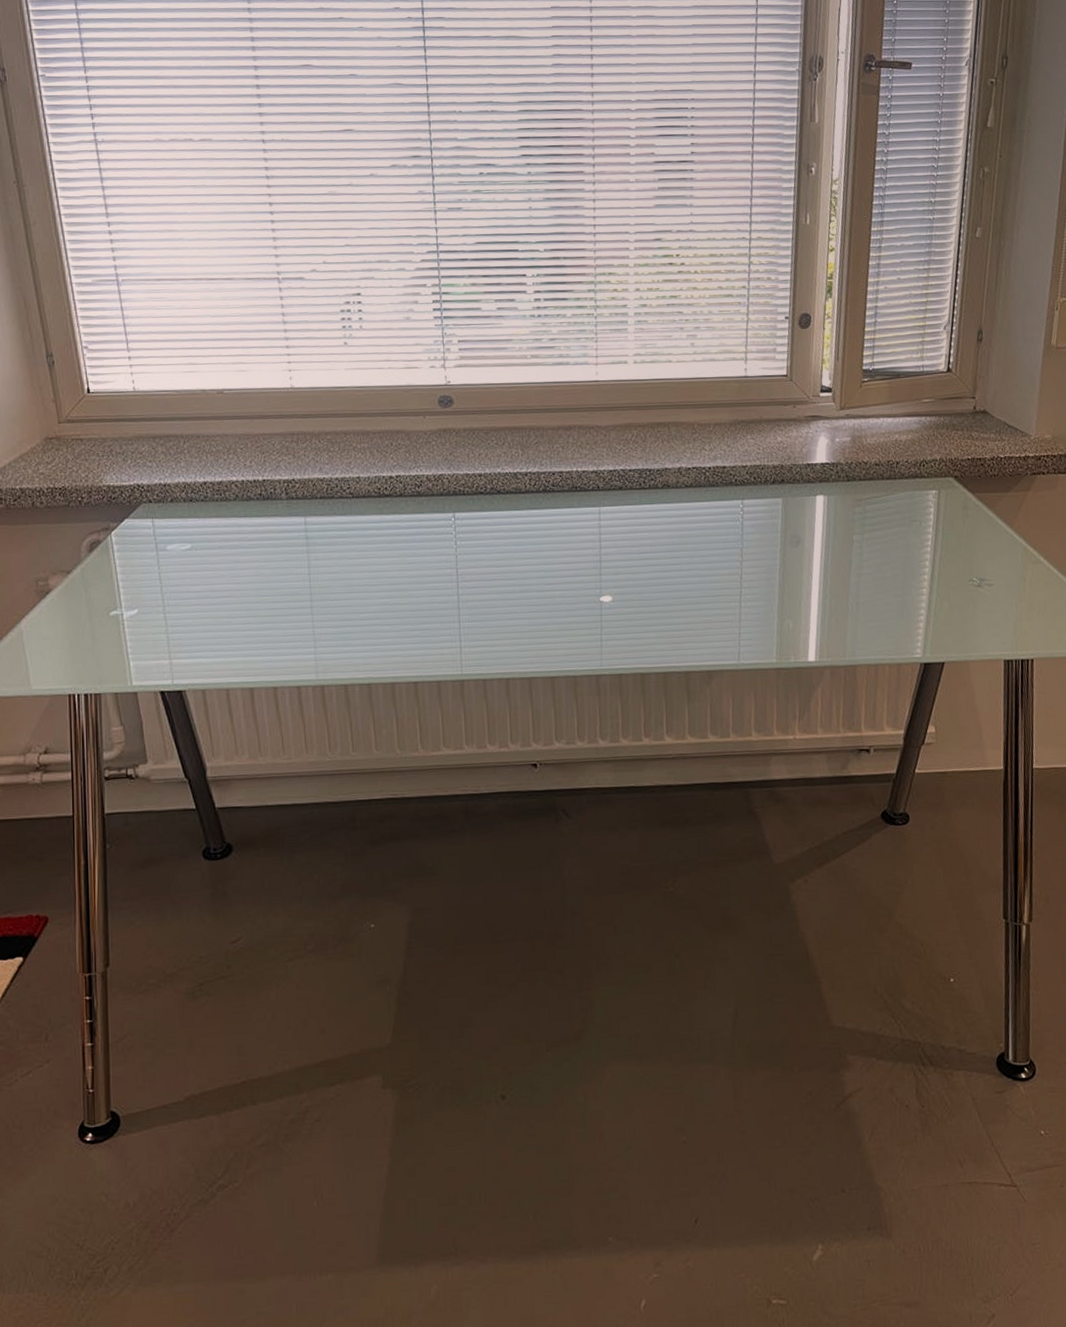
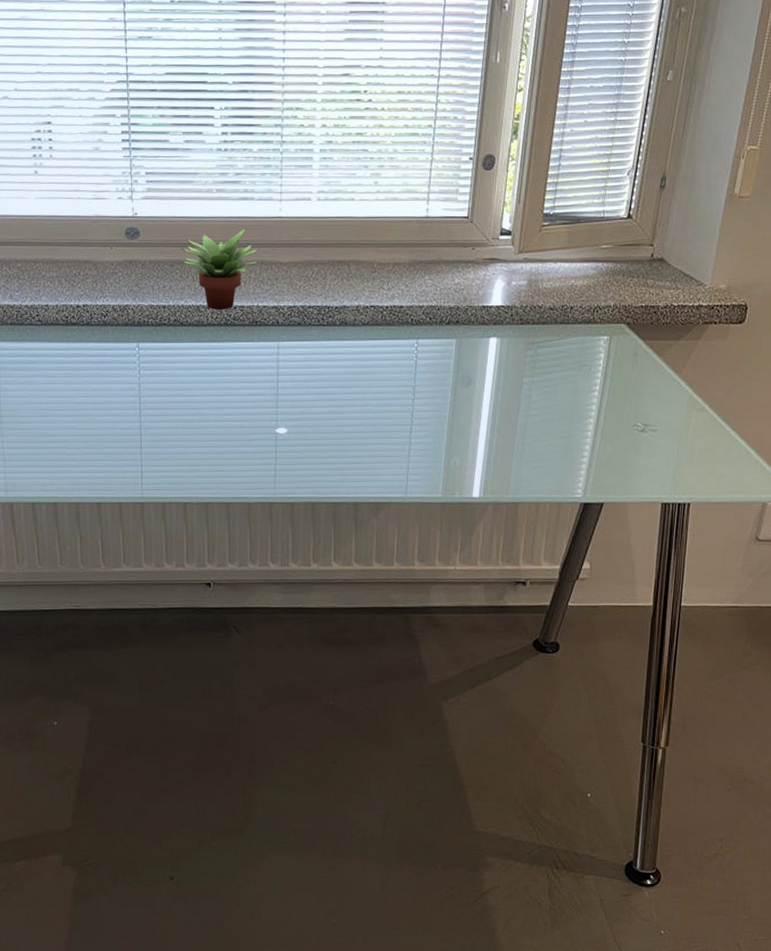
succulent plant: none [496,392,577,477] -> present [181,227,259,310]

